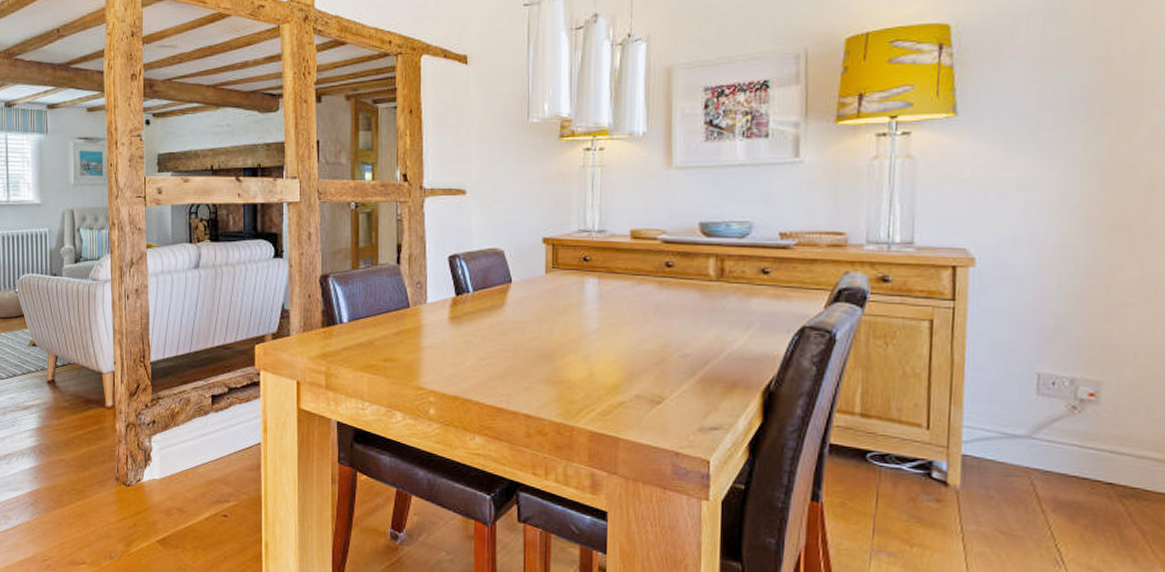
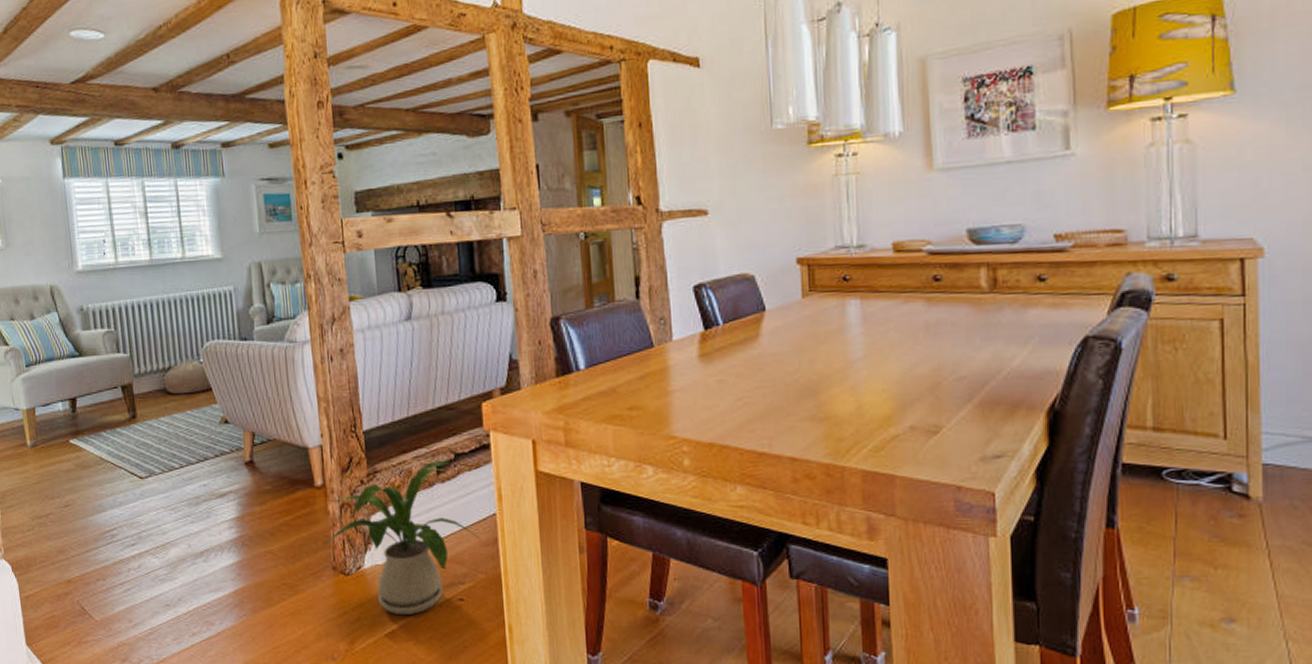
house plant: none [110,392,246,526] -> present [324,460,481,616]

